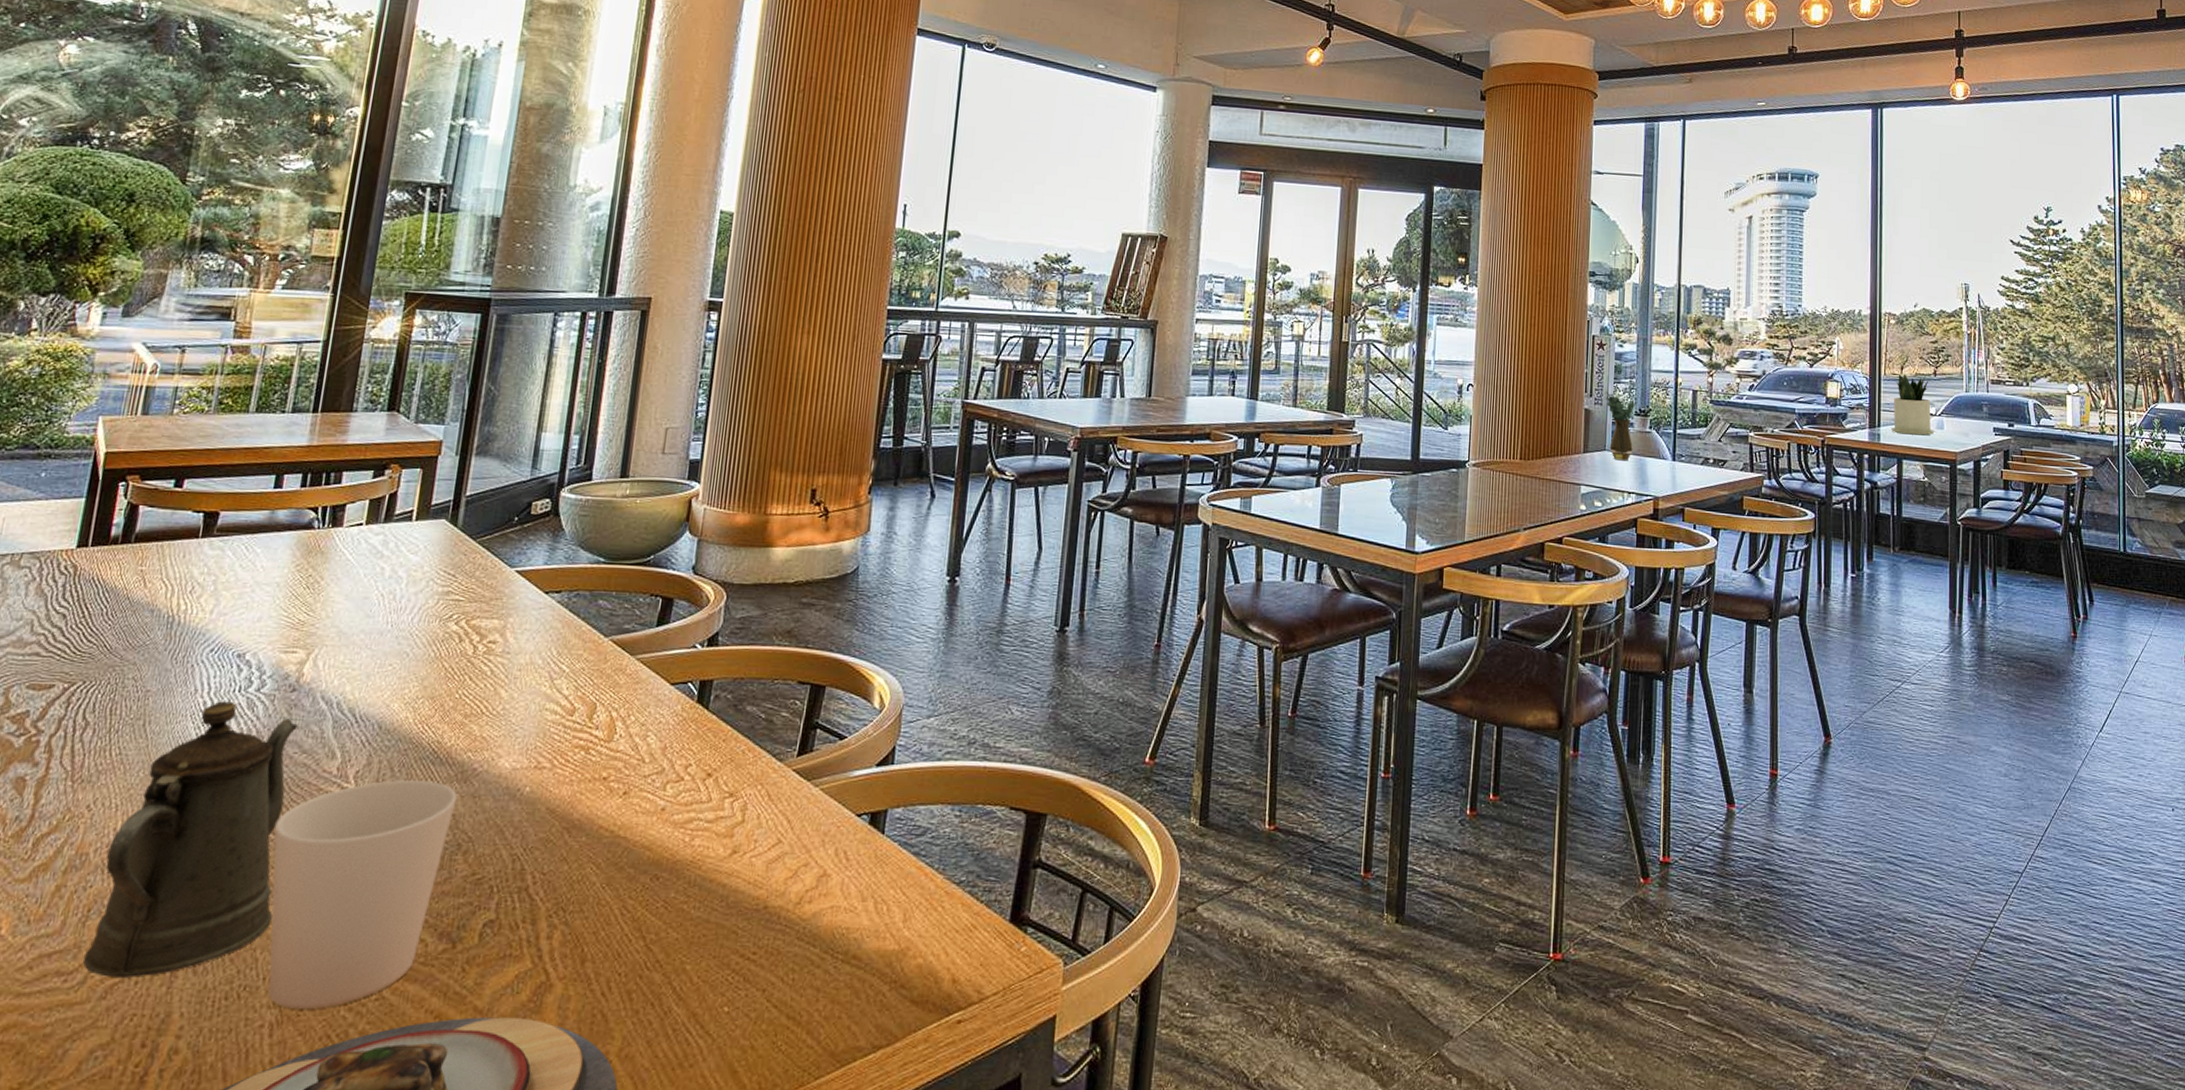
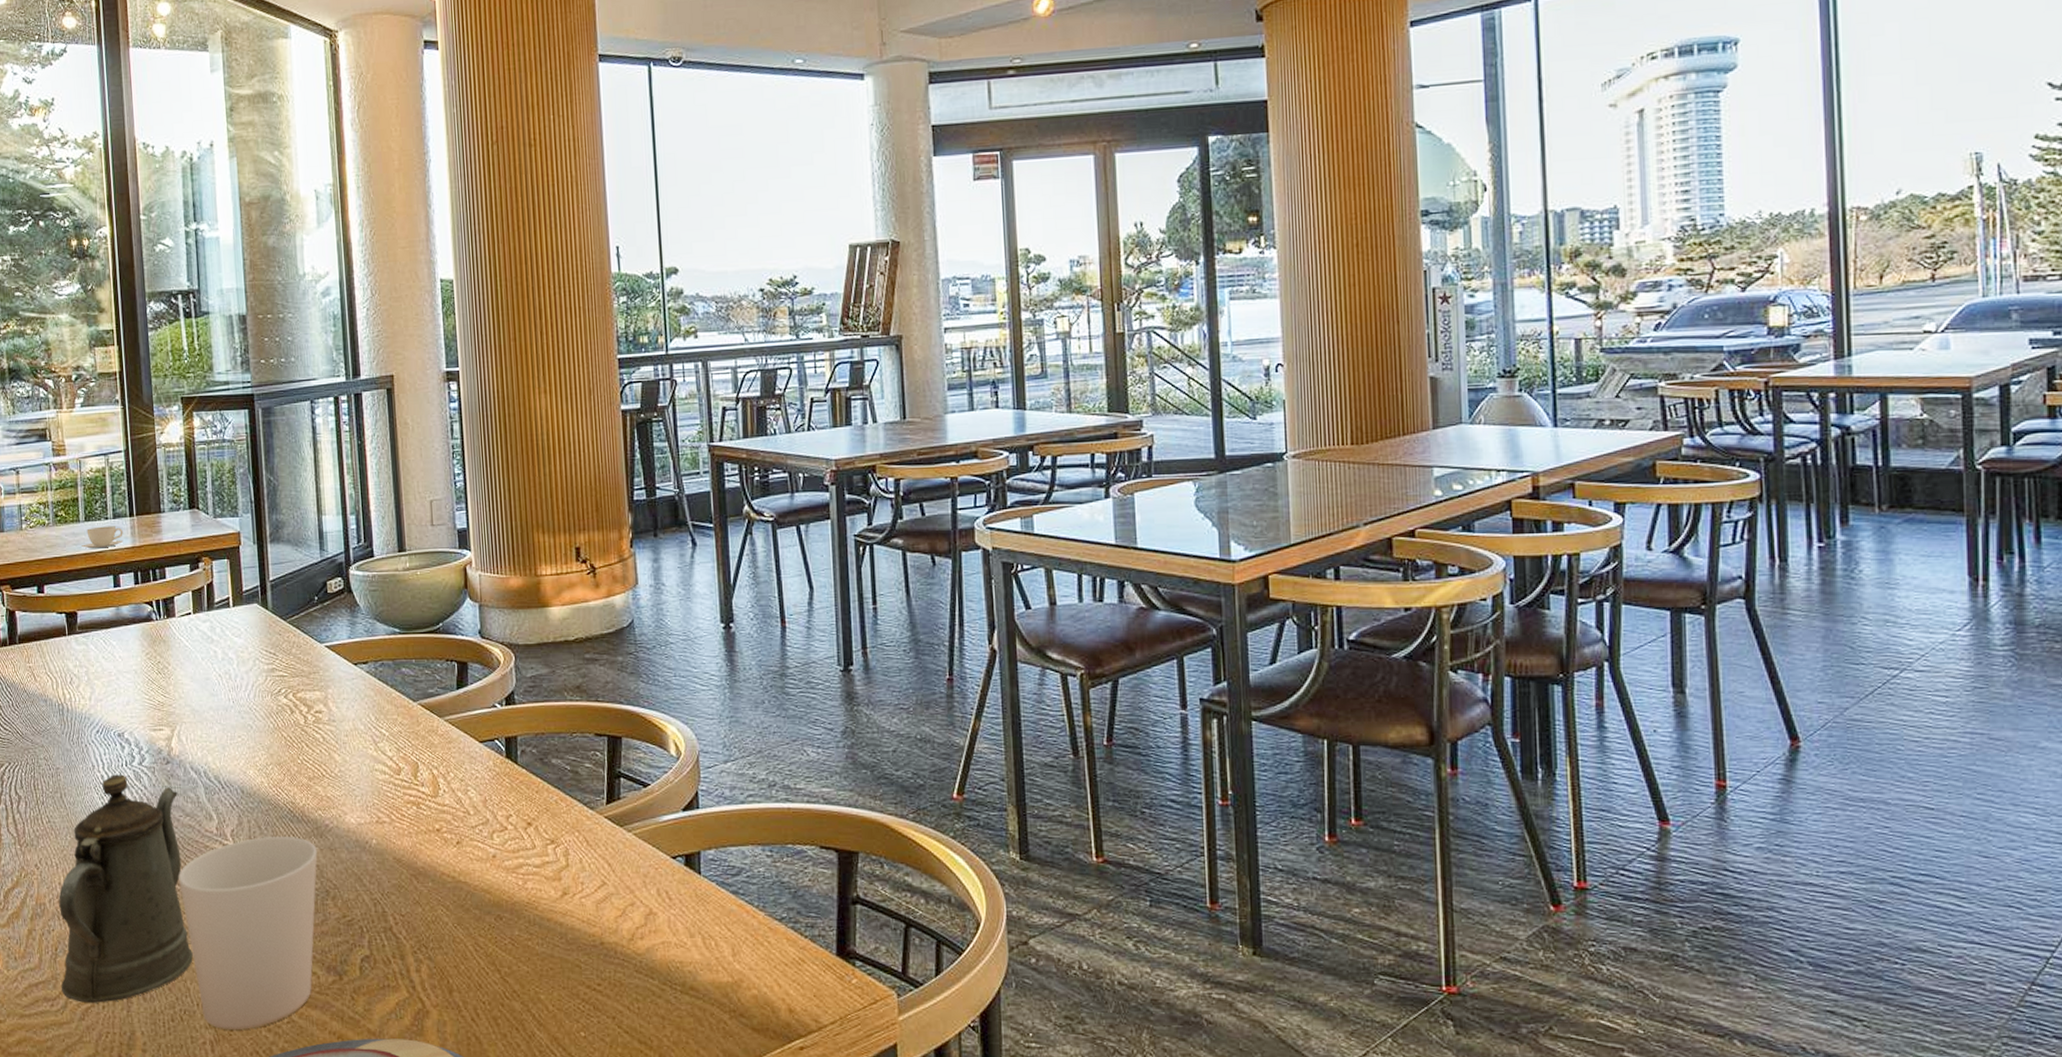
teacup: none [244,420,301,444] -> present [81,526,124,549]
vase: present [1606,392,1635,461] -> none [1456,353,1499,434]
planter: present [1890,373,1935,436] -> none [1866,281,1937,362]

